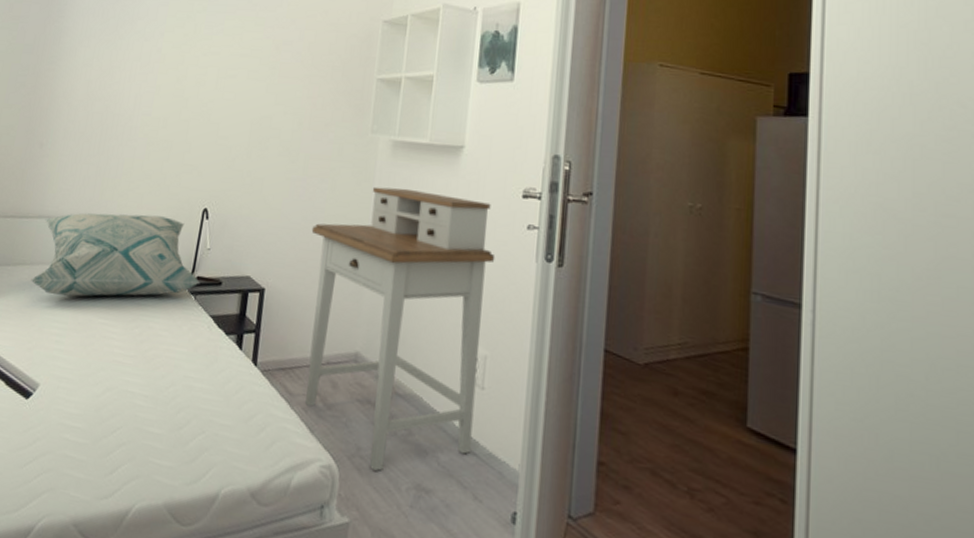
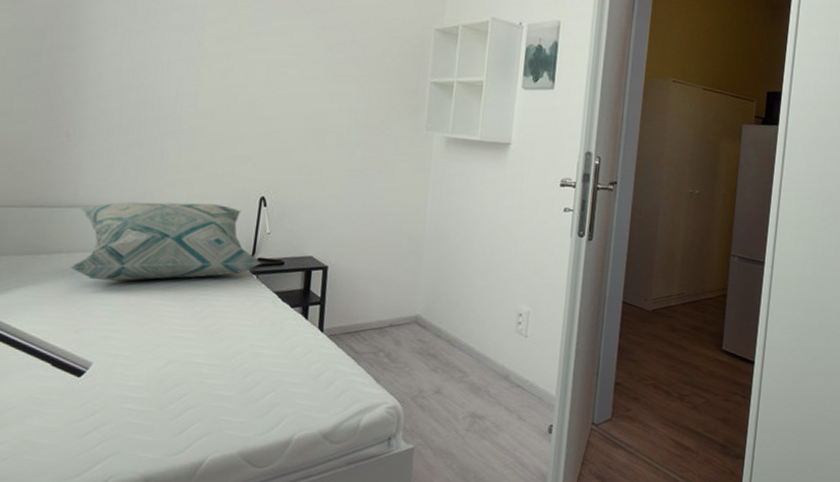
desk: present [305,186,495,471] -> none [371,177,537,406]

